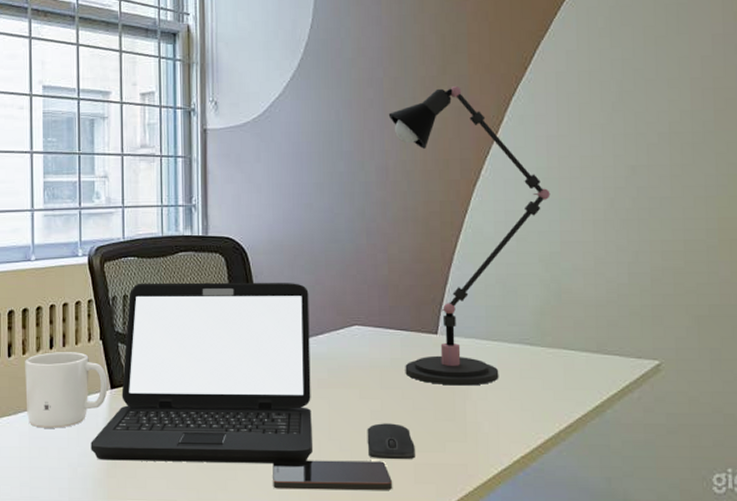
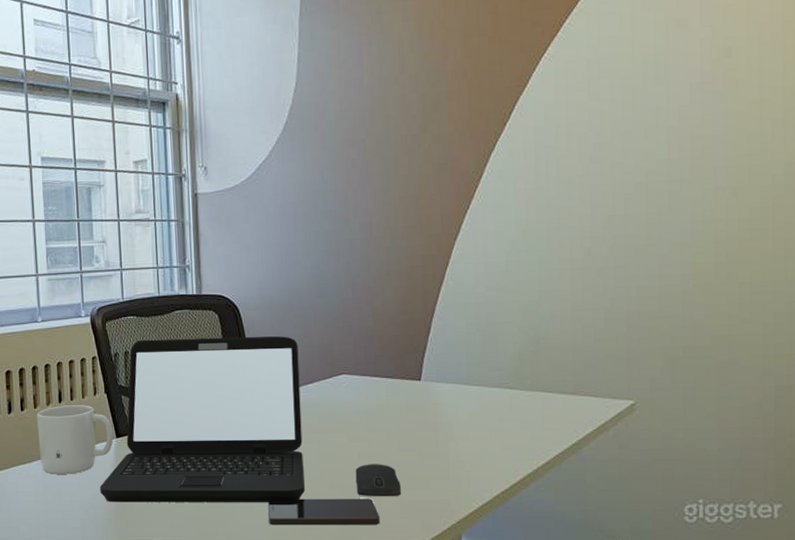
desk lamp: present [388,85,550,386] -> none [371,143,529,428]

